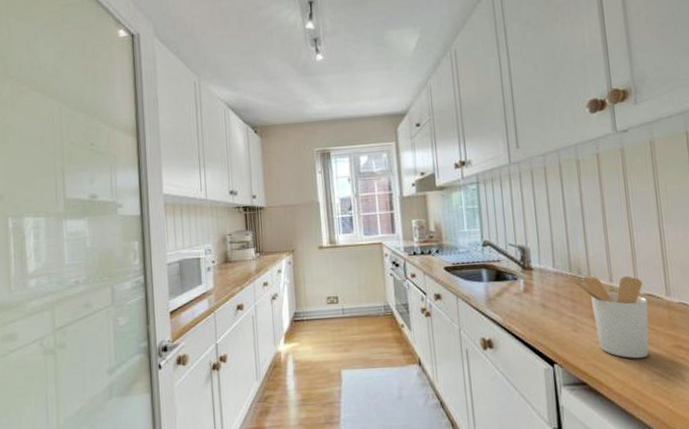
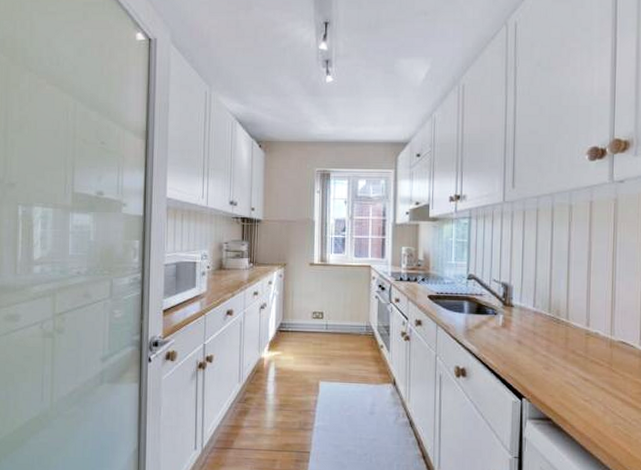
utensil holder: present [568,275,649,359] -> none [546,315,620,402]

